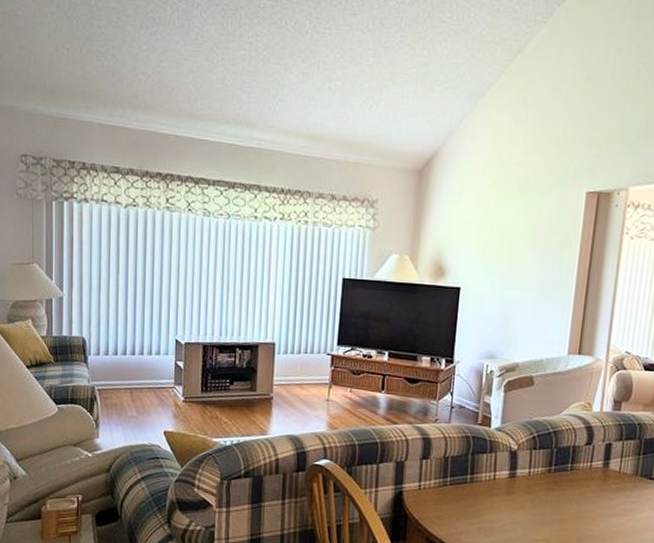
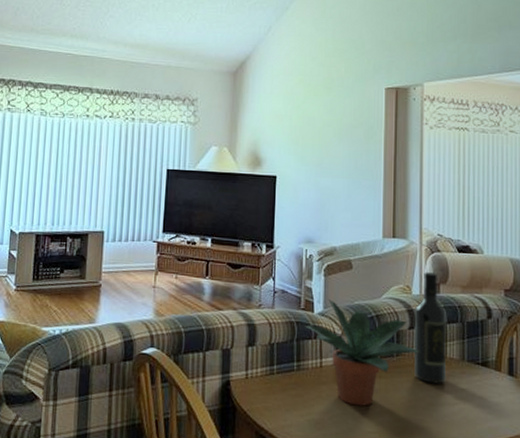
potted plant: none [481,415,594,516] -> present [305,299,420,406]
wine bottle: none [586,390,625,497] -> present [414,272,446,384]

